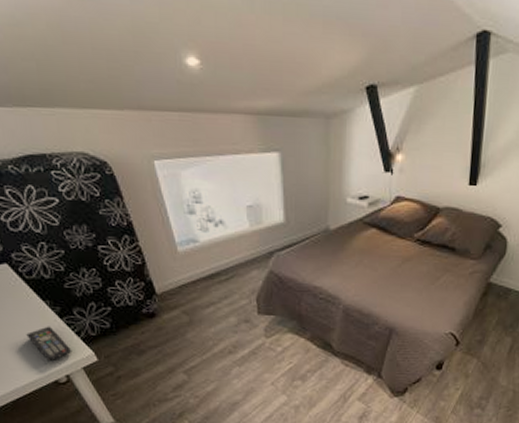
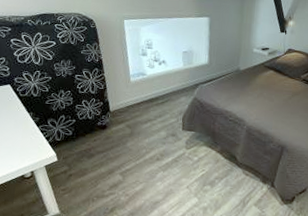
remote control: present [26,326,73,362] -> none [10,131,40,160]

